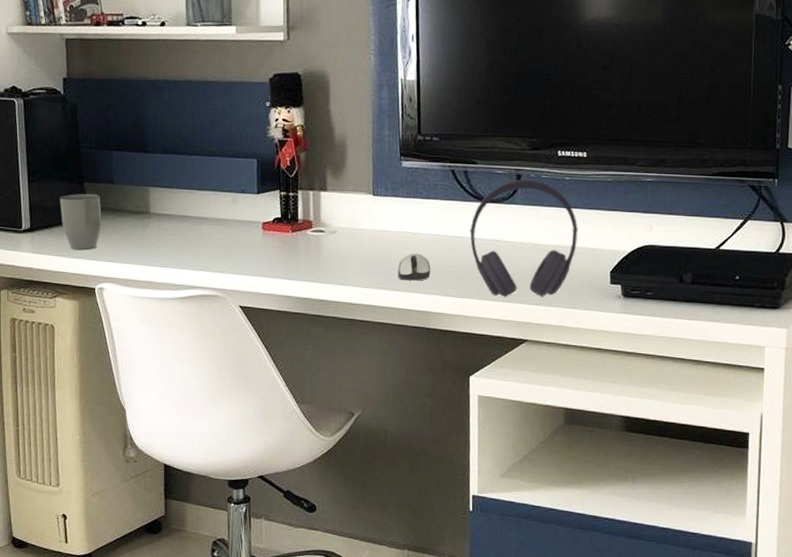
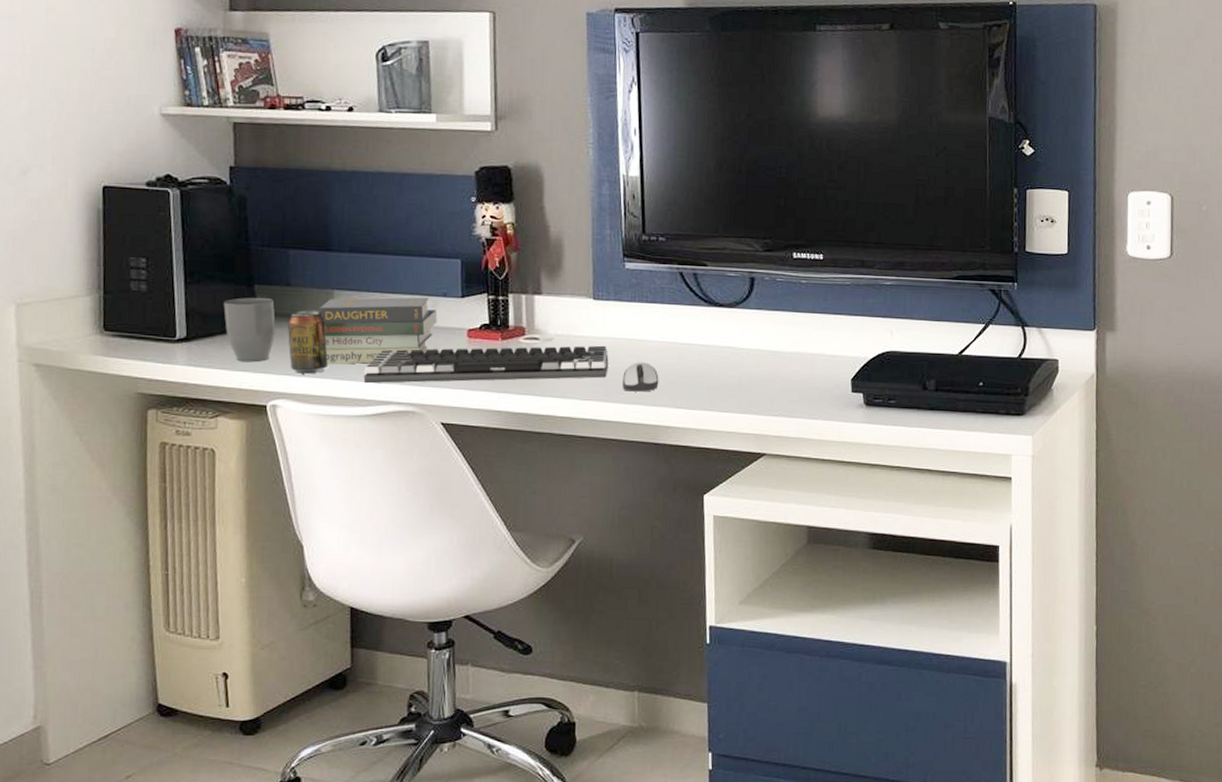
beverage can: none [111,204,145,261] -> present [287,310,328,374]
books: none [137,193,237,253] -> present [318,297,438,364]
computer keyboard: none [174,237,386,270] -> present [363,345,609,384]
headphones: present [470,179,578,297] -> none [701,282,816,408]

